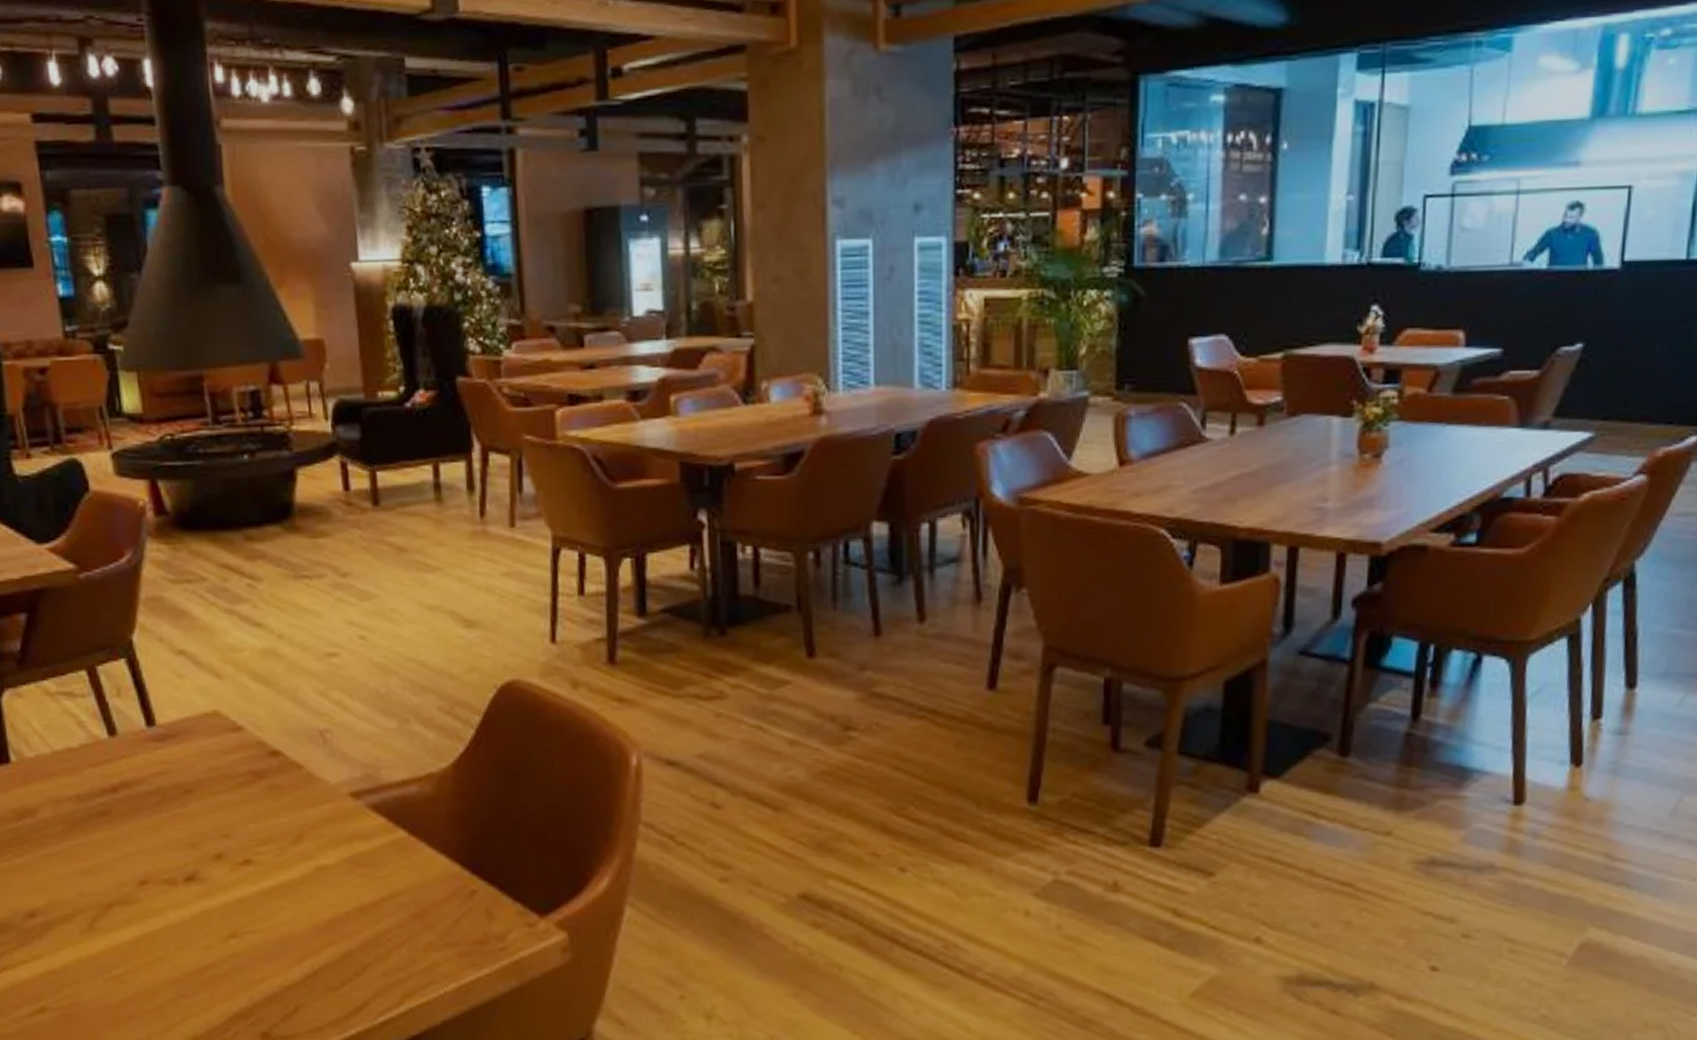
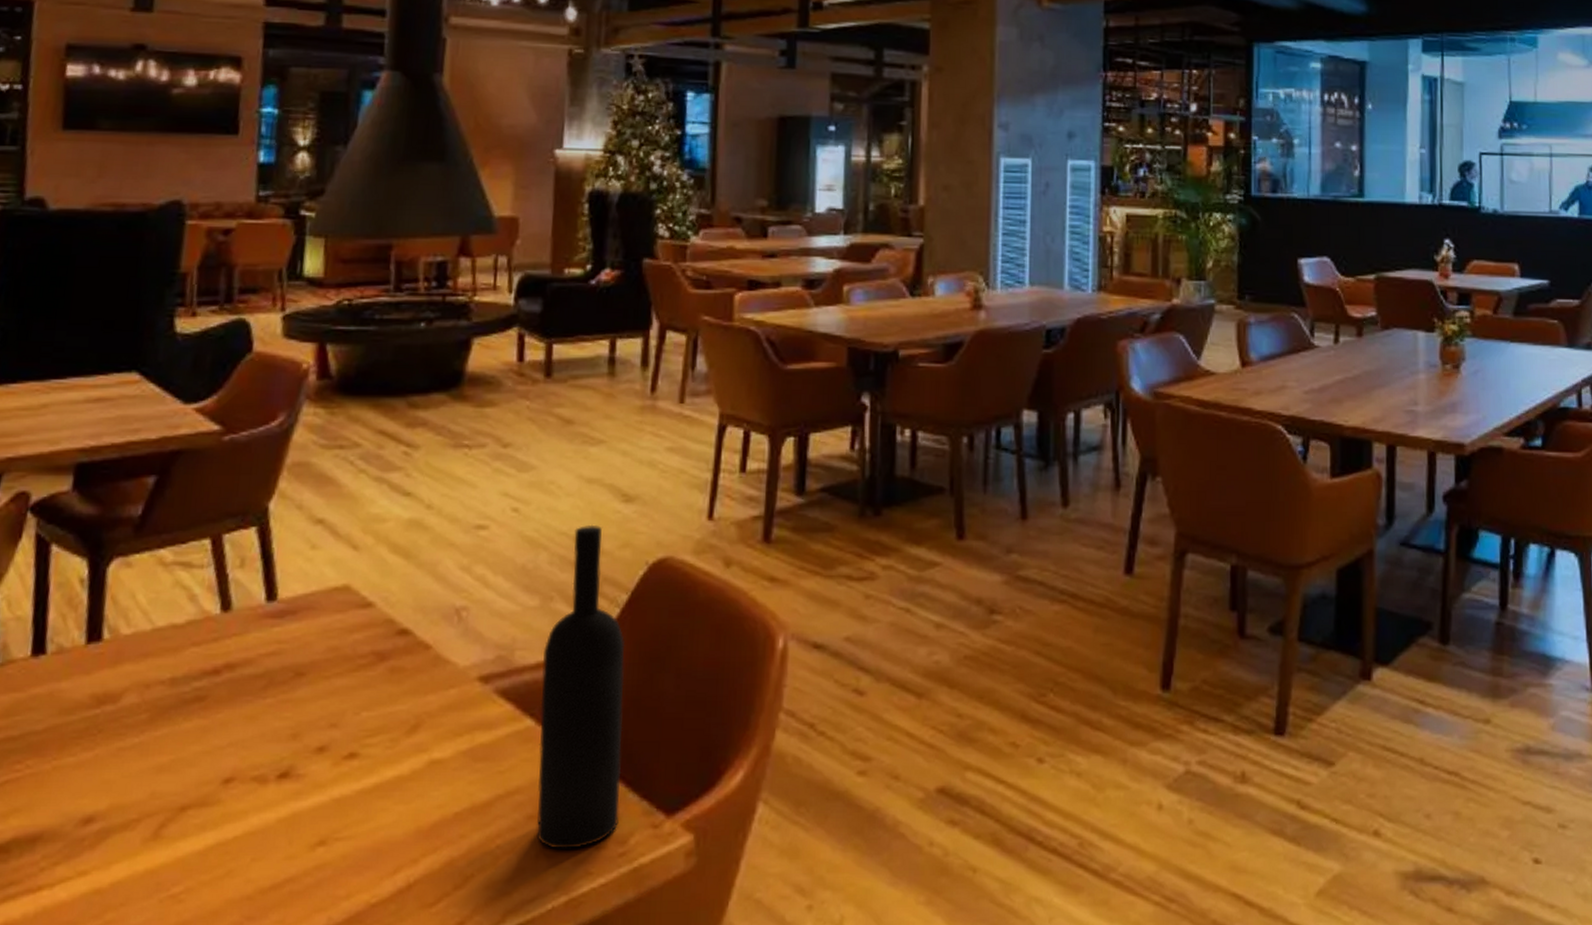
wine bottle: none [407,650,496,944] -> present [536,524,626,849]

